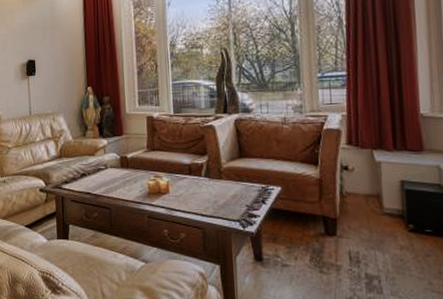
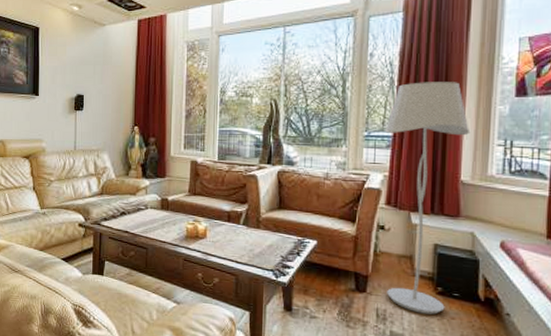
floor lamp: none [338,16,425,253] -> present [385,82,471,315]

